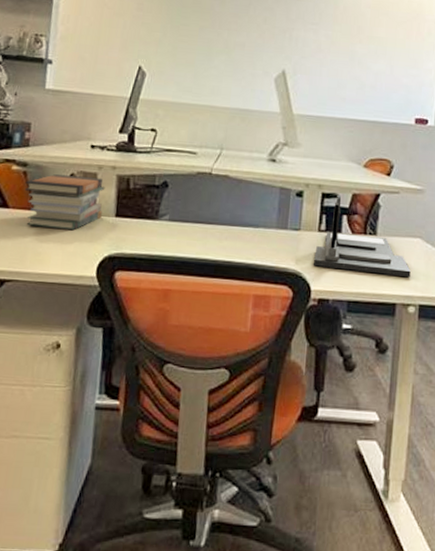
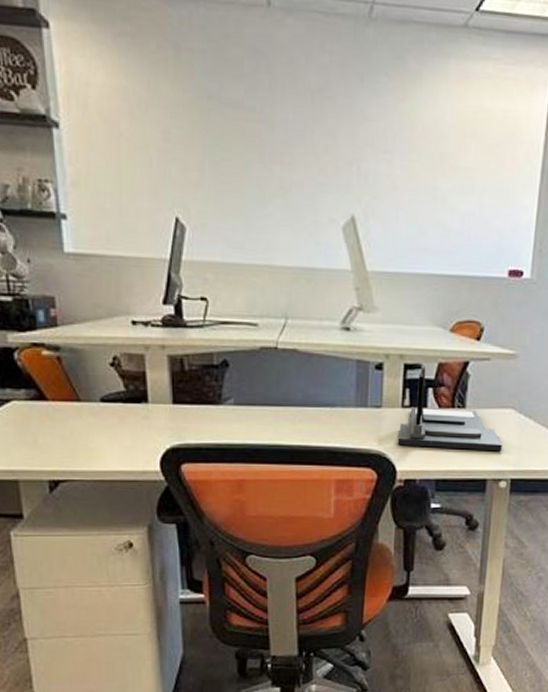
book stack: present [25,174,105,231] -> none [61,358,157,422]

